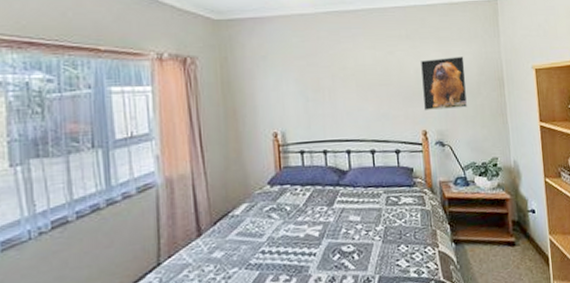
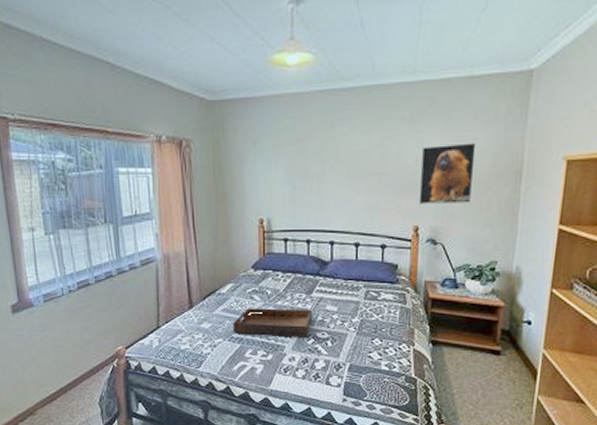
serving tray: none [249,222,337,260] -> present [232,308,313,338]

